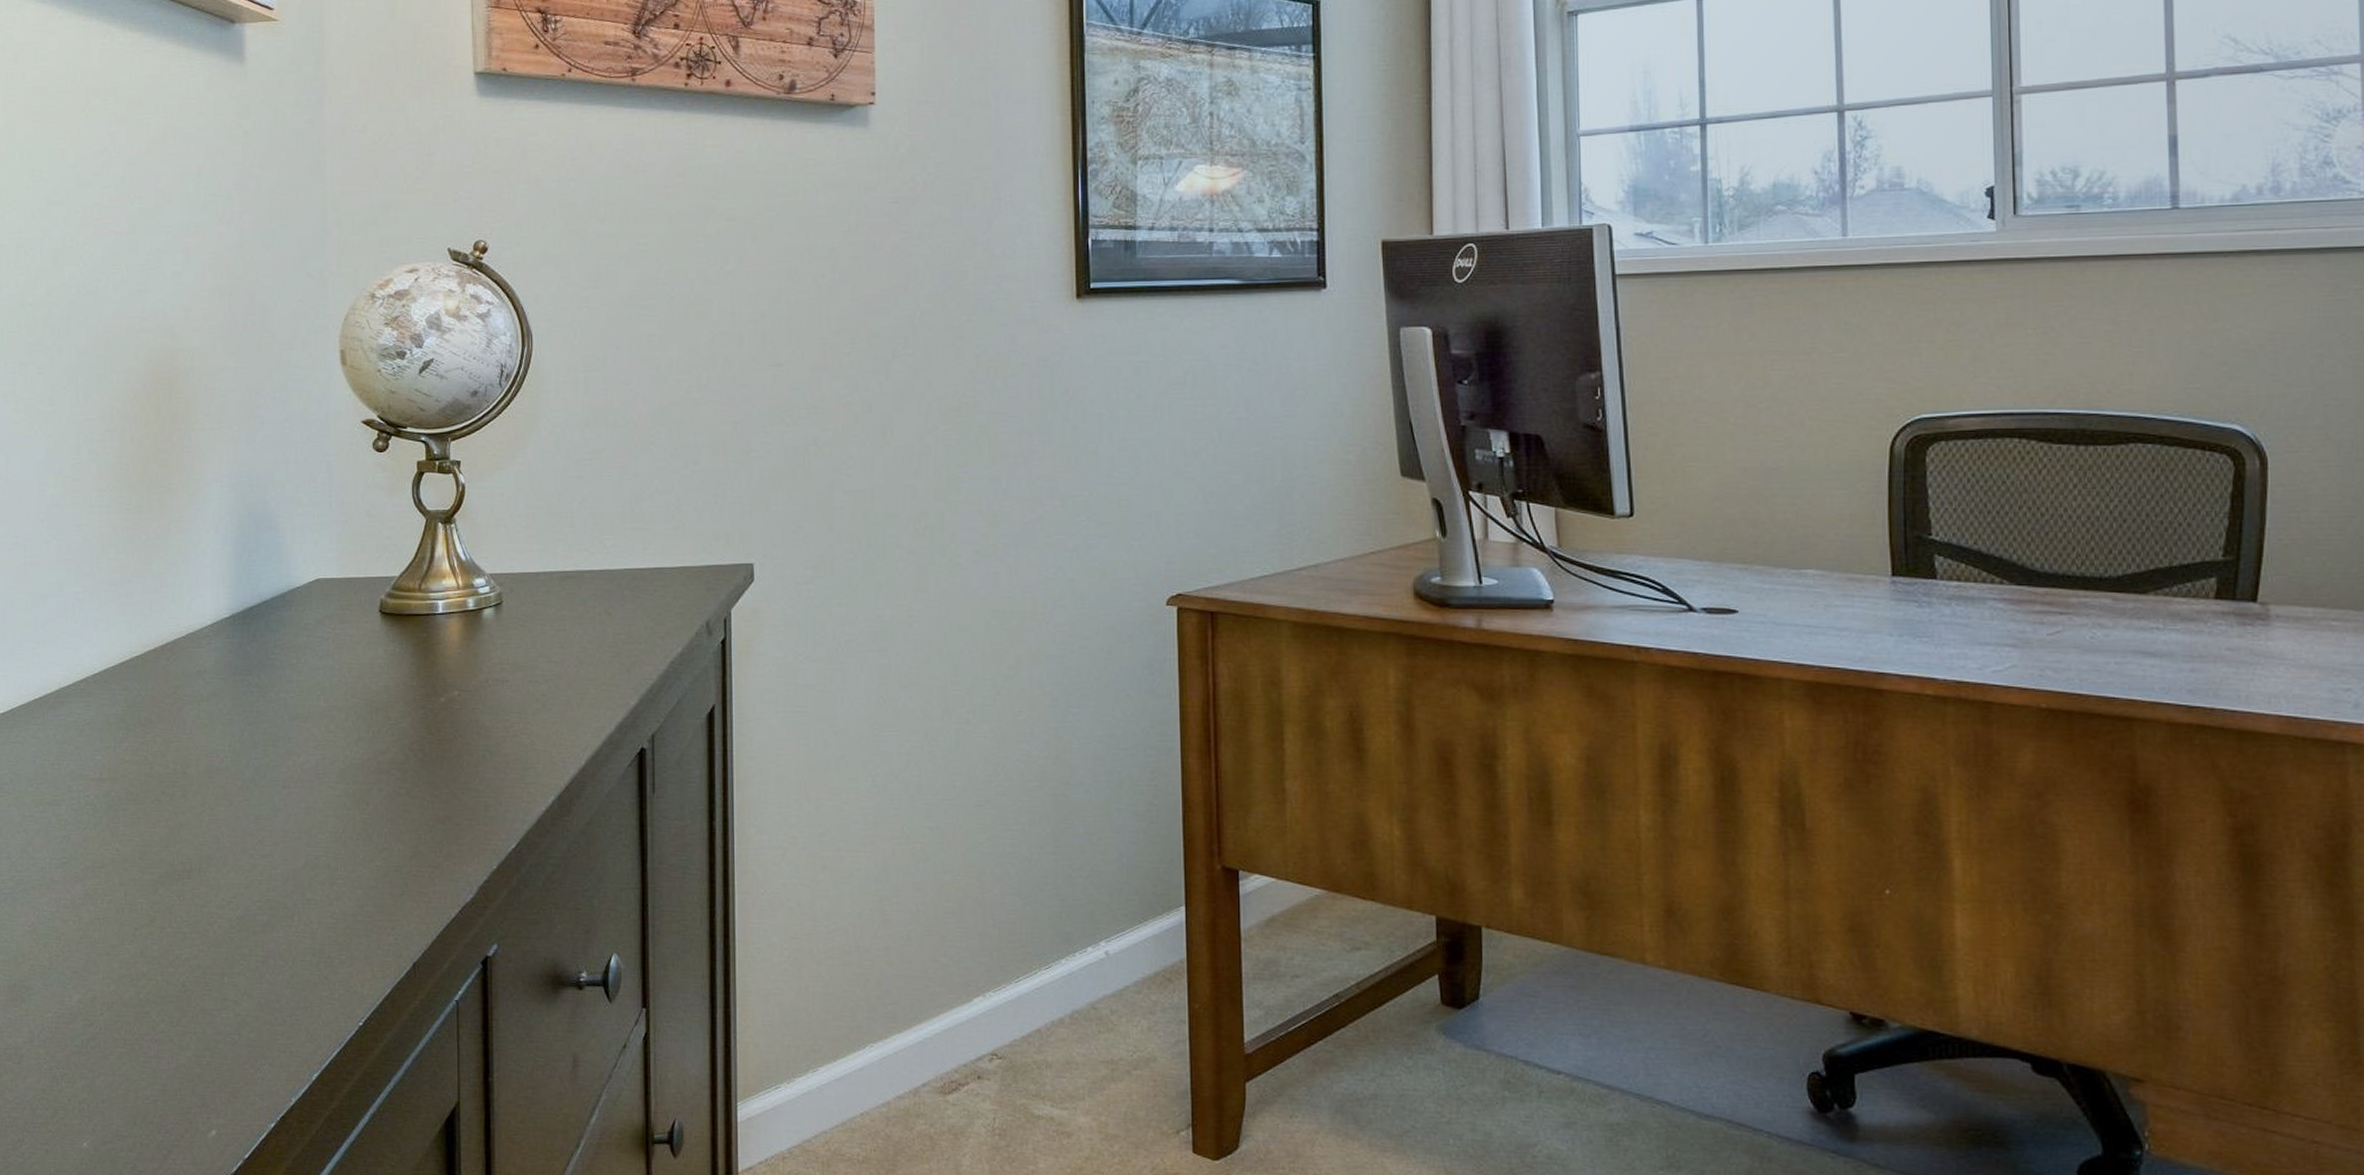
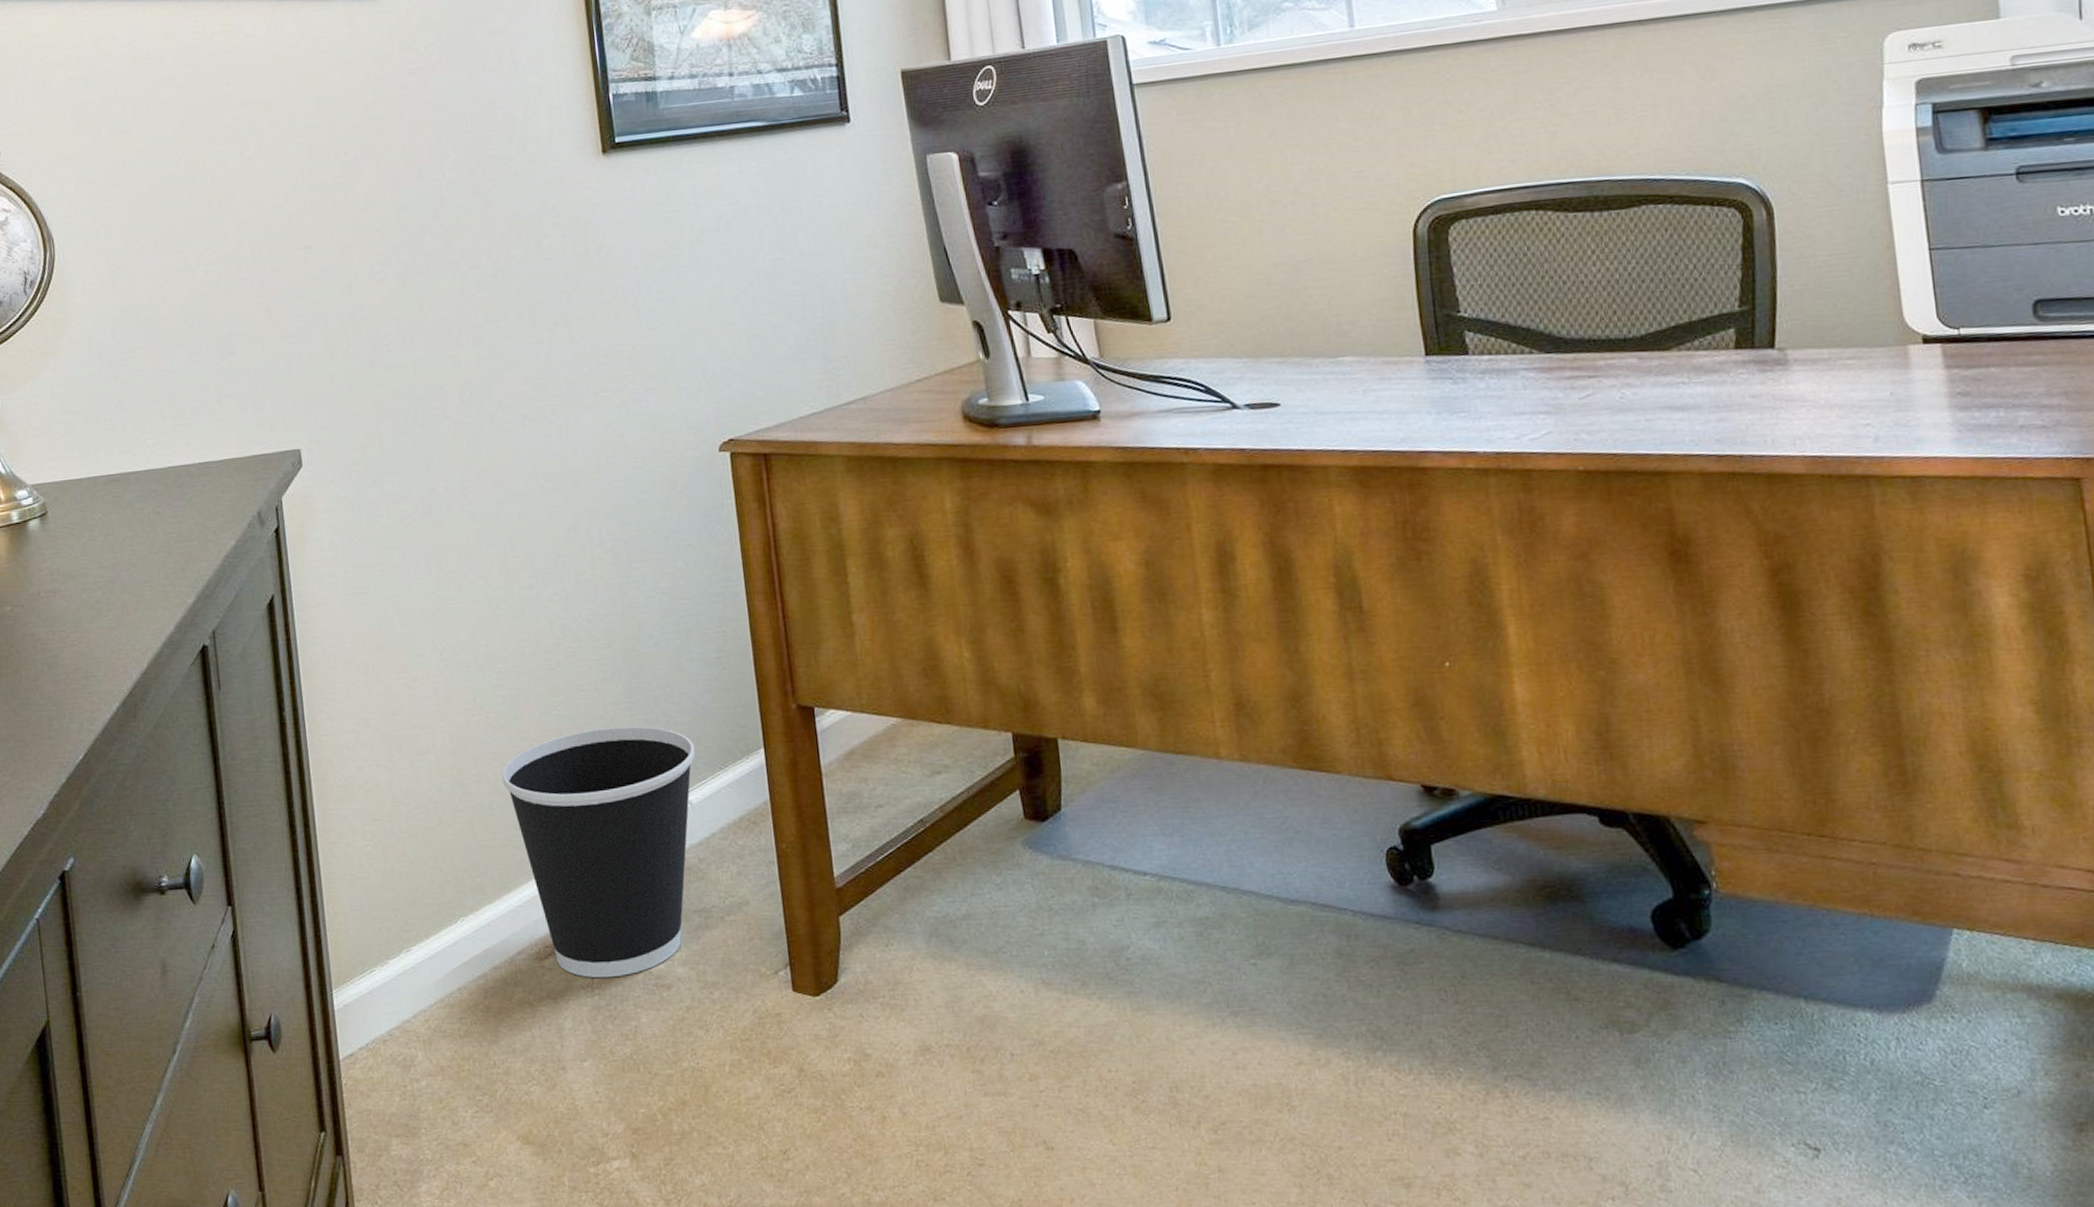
wastebasket: none [923,870,1117,1120] -> present [502,726,696,978]

